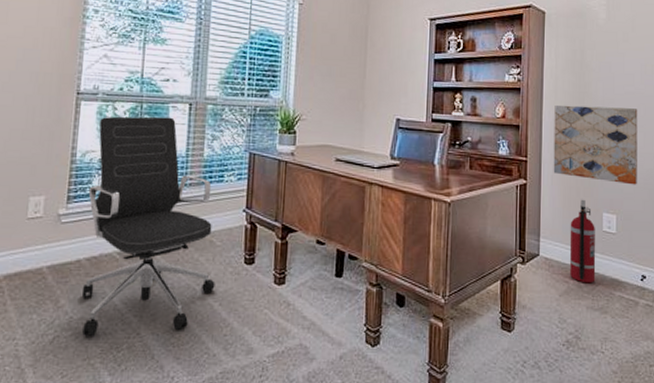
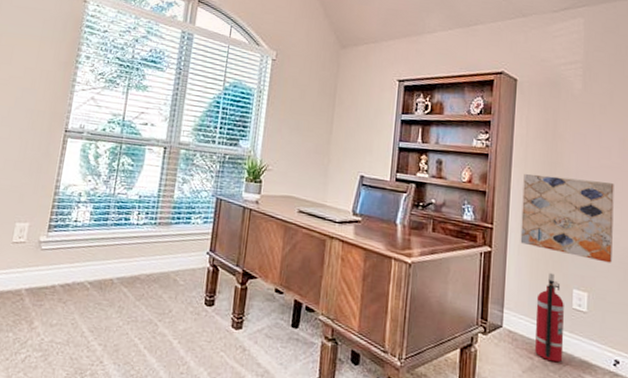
office chair: present [81,116,215,336] -> none [51,154,179,363]

